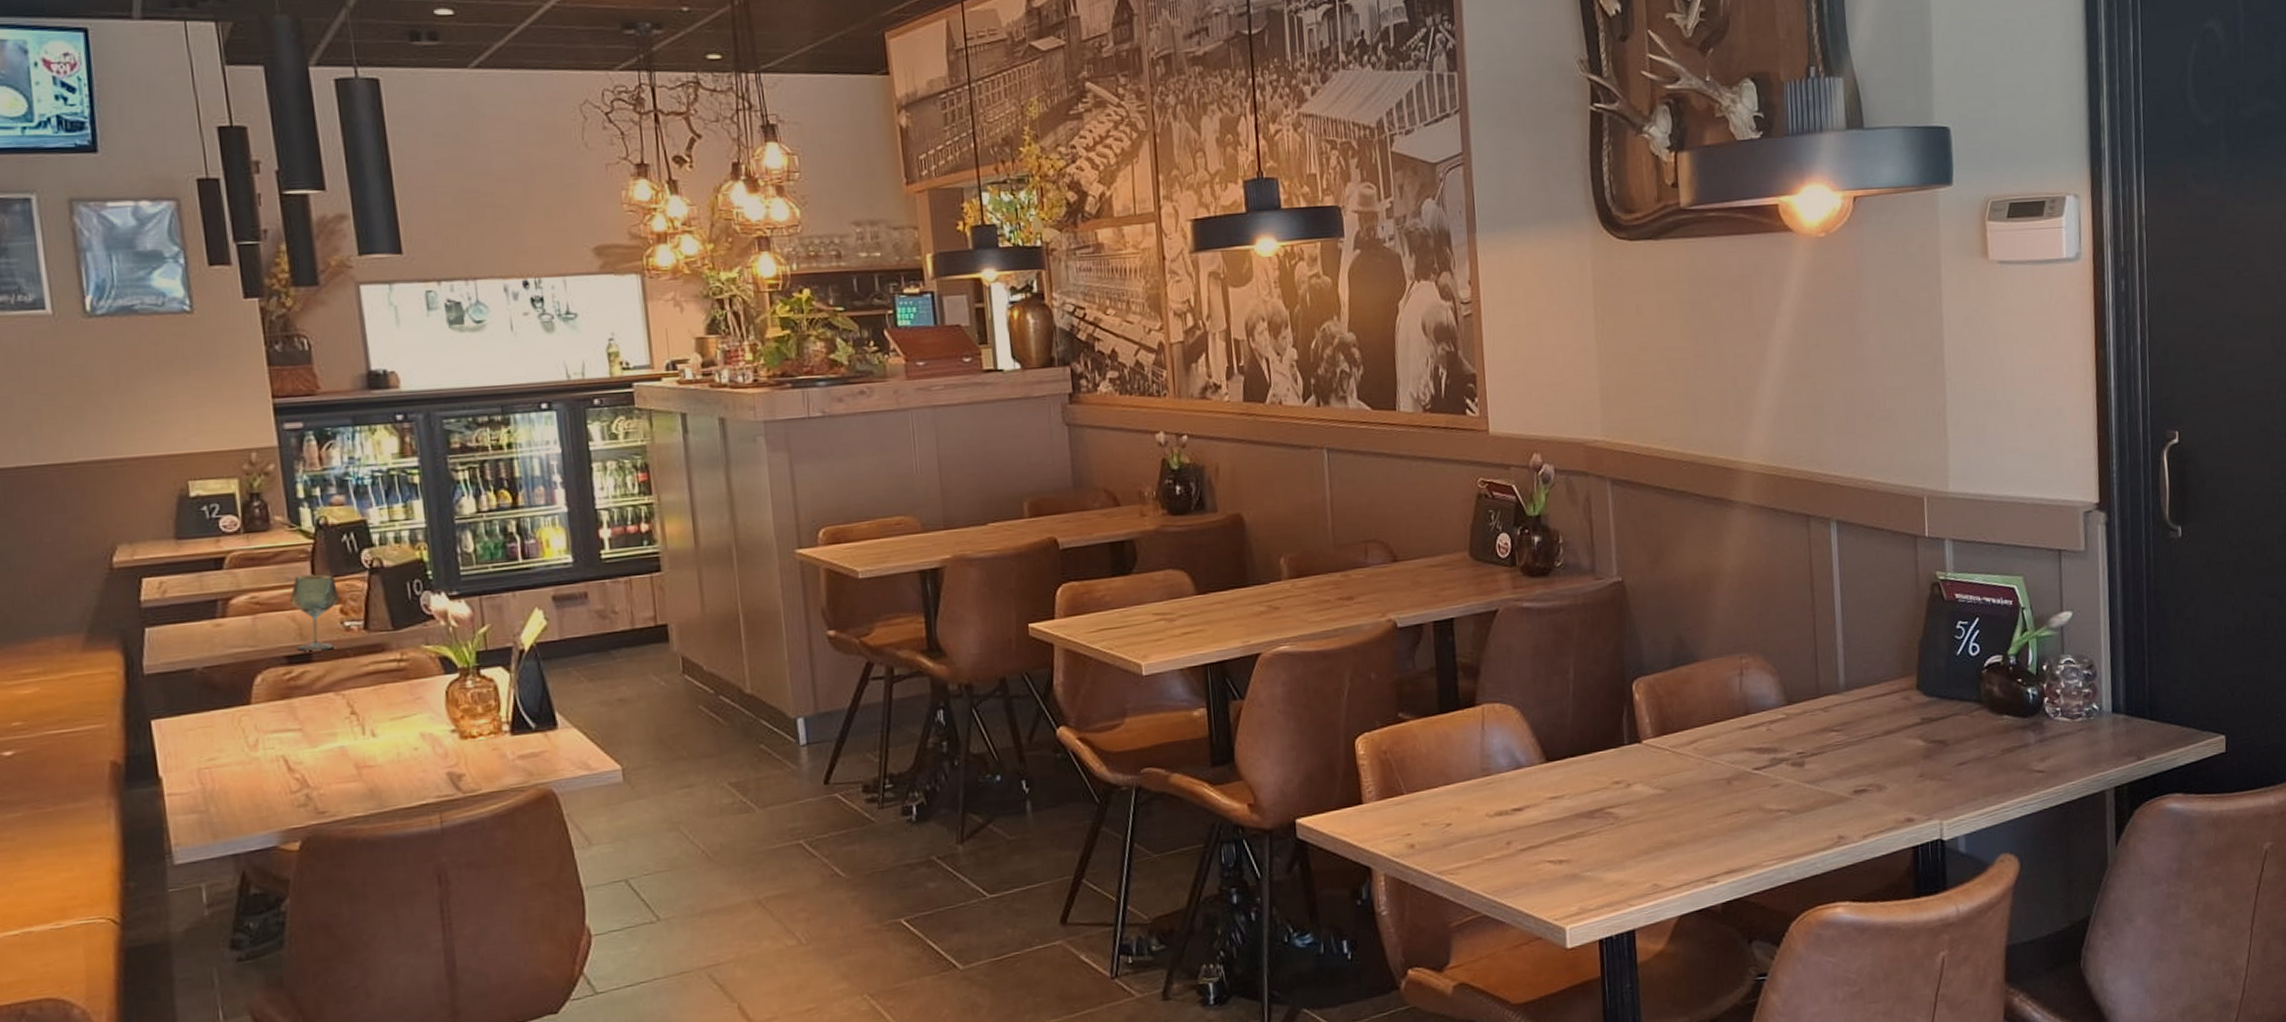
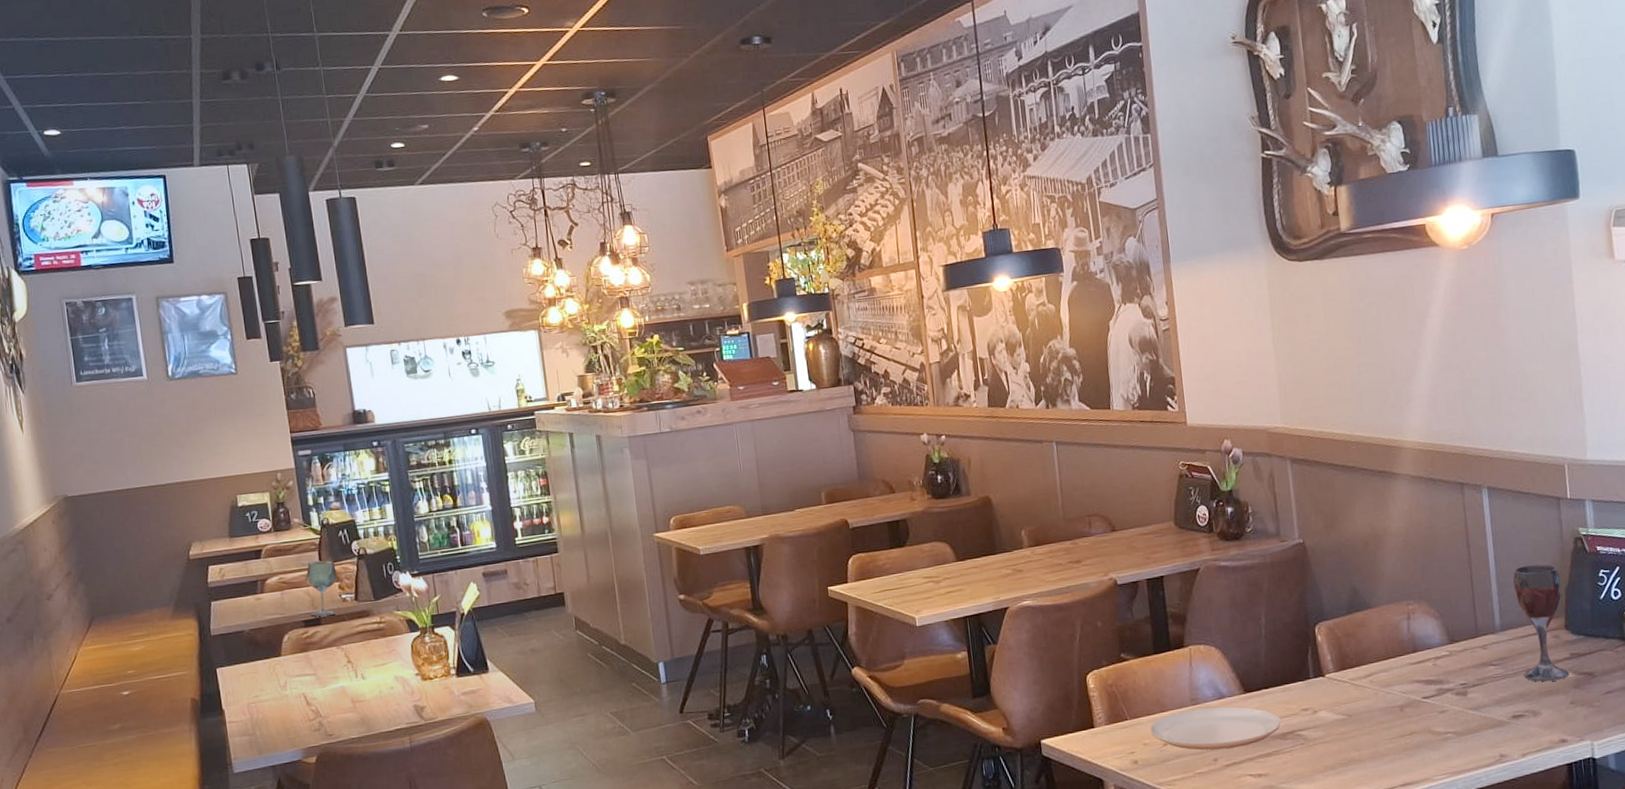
plate: none [1431,778,1589,832] -> present [1150,706,1282,750]
cup: none [1861,613,1919,751] -> present [1513,564,1570,682]

